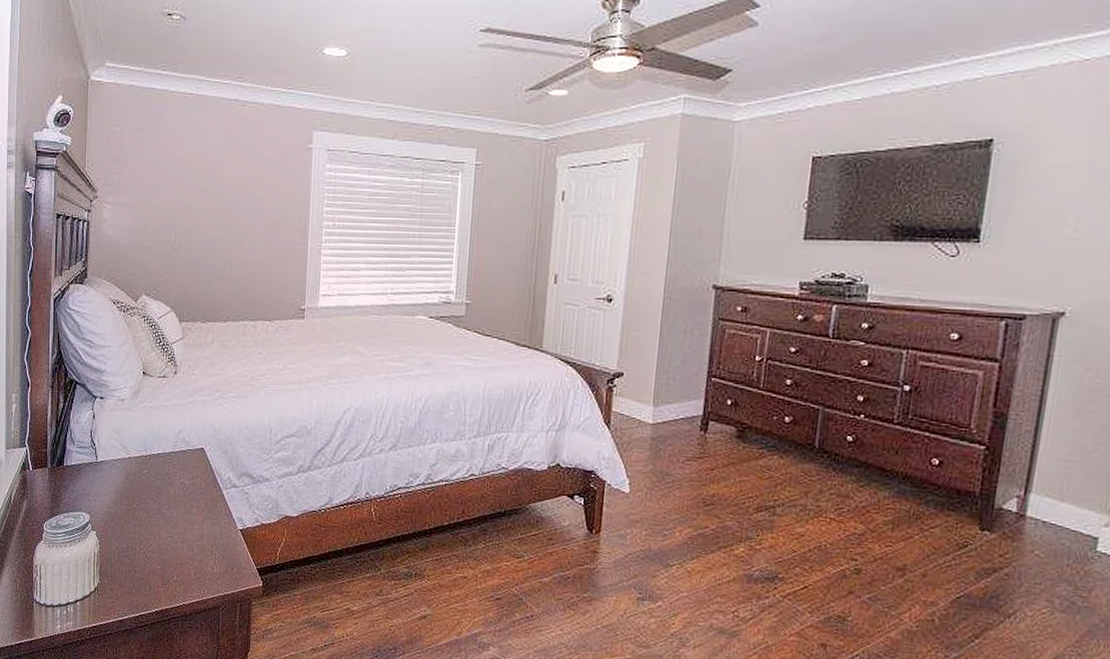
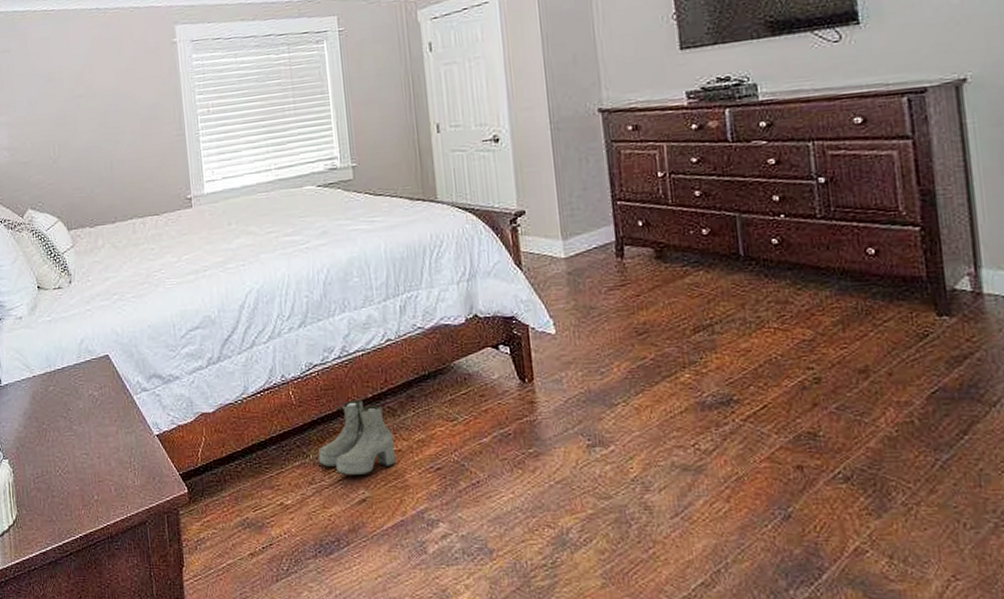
boots: none [388,525,462,594] -> present [317,400,396,476]

